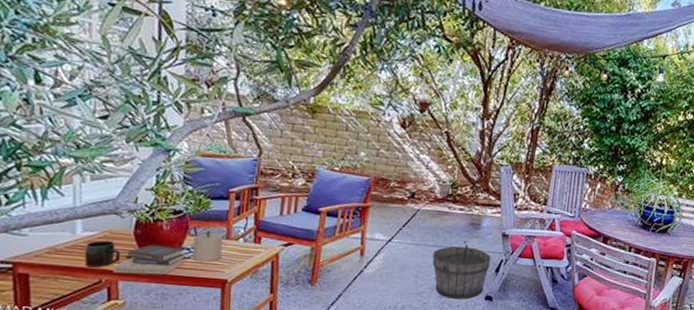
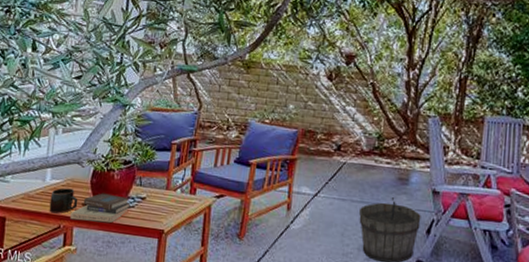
candle: present [193,230,223,263] -> none [136,180,163,212]

